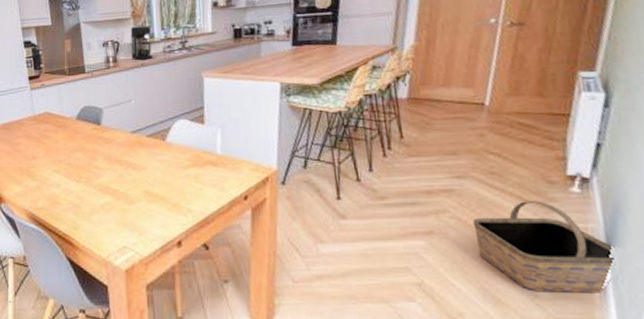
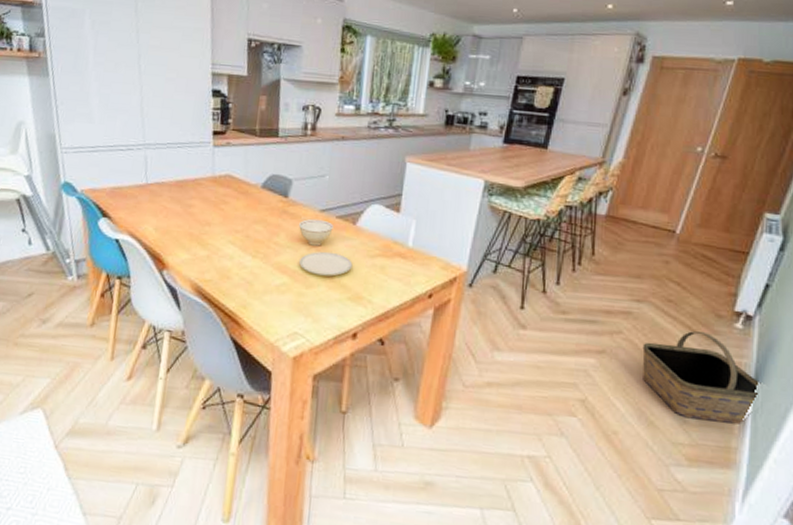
bowl: none [113,140,145,165] -> present [298,219,334,246]
plate: none [119,168,168,191] -> present [299,251,353,277]
coffee maker: present [130,25,153,61] -> none [332,93,358,134]

